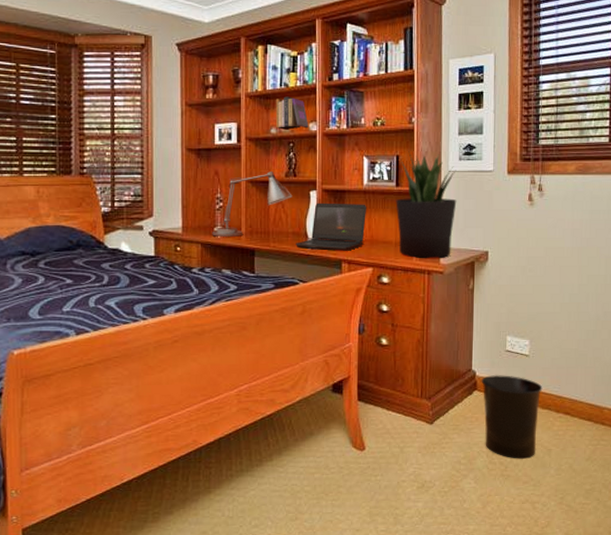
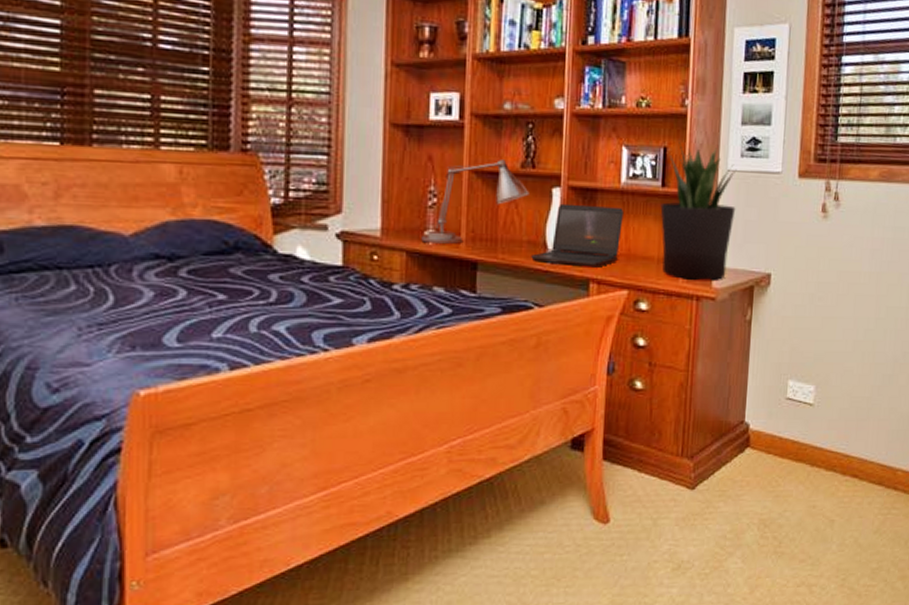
books: present [275,96,309,131] -> none [511,61,554,107]
waste bin: present [481,375,543,458] -> none [755,428,828,531]

